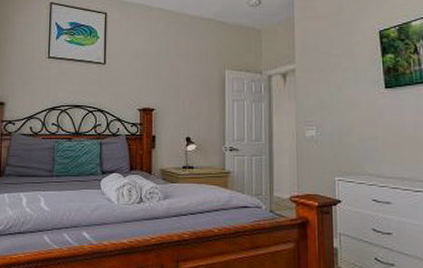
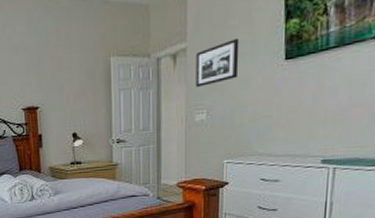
picture frame: none [304,66,344,105] -> present [196,39,240,87]

